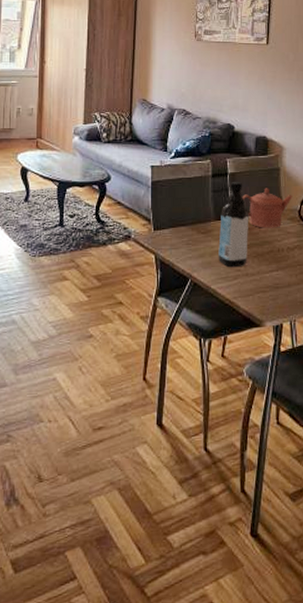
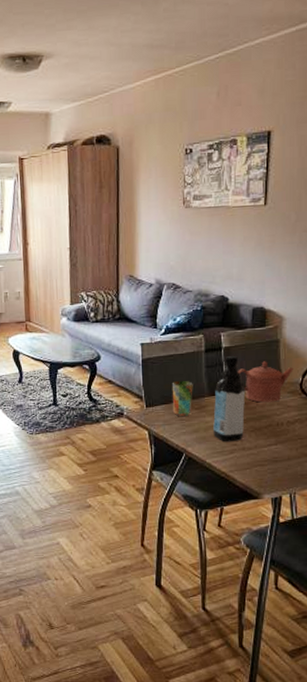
cup: none [179,204,200,240] -> present [172,380,193,416]

